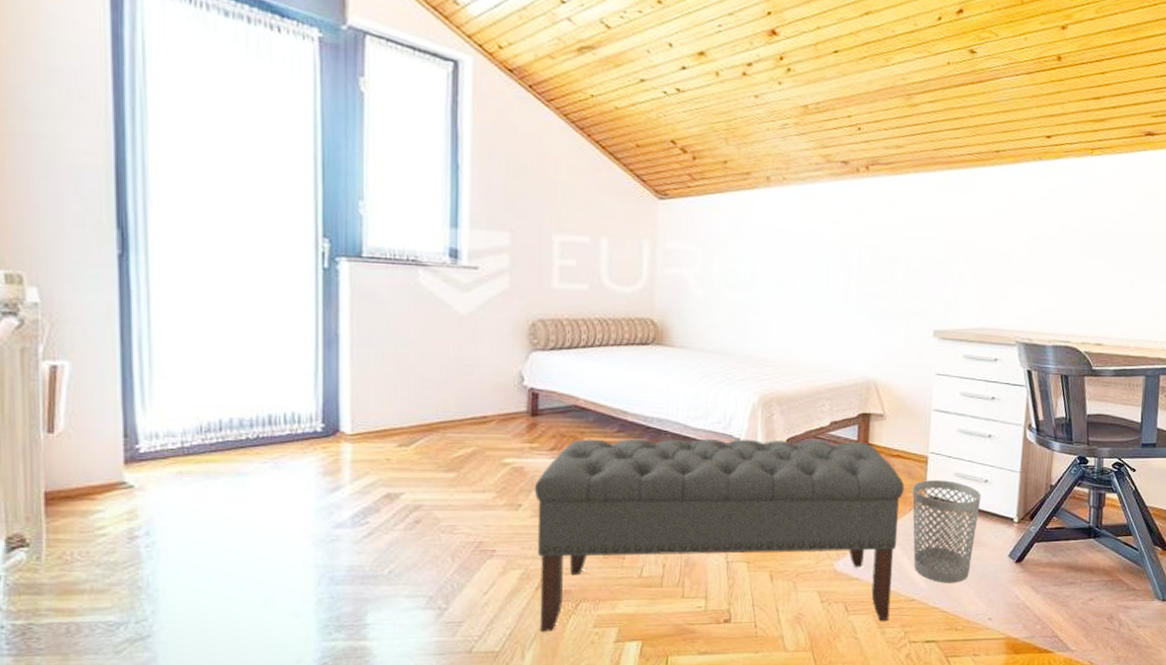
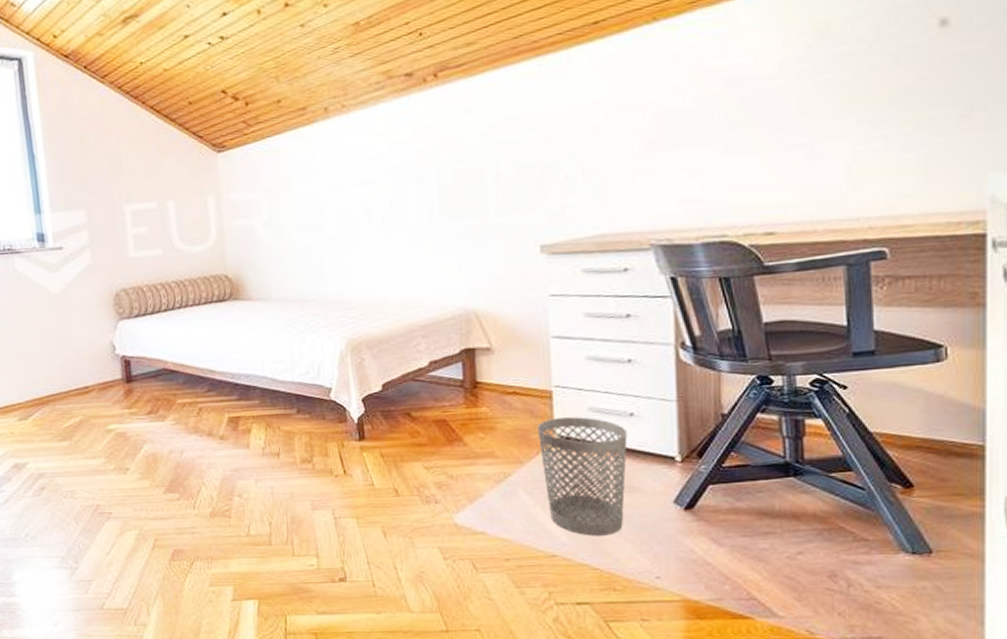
bench: present [534,438,905,632] -> none [137,381,528,590]

